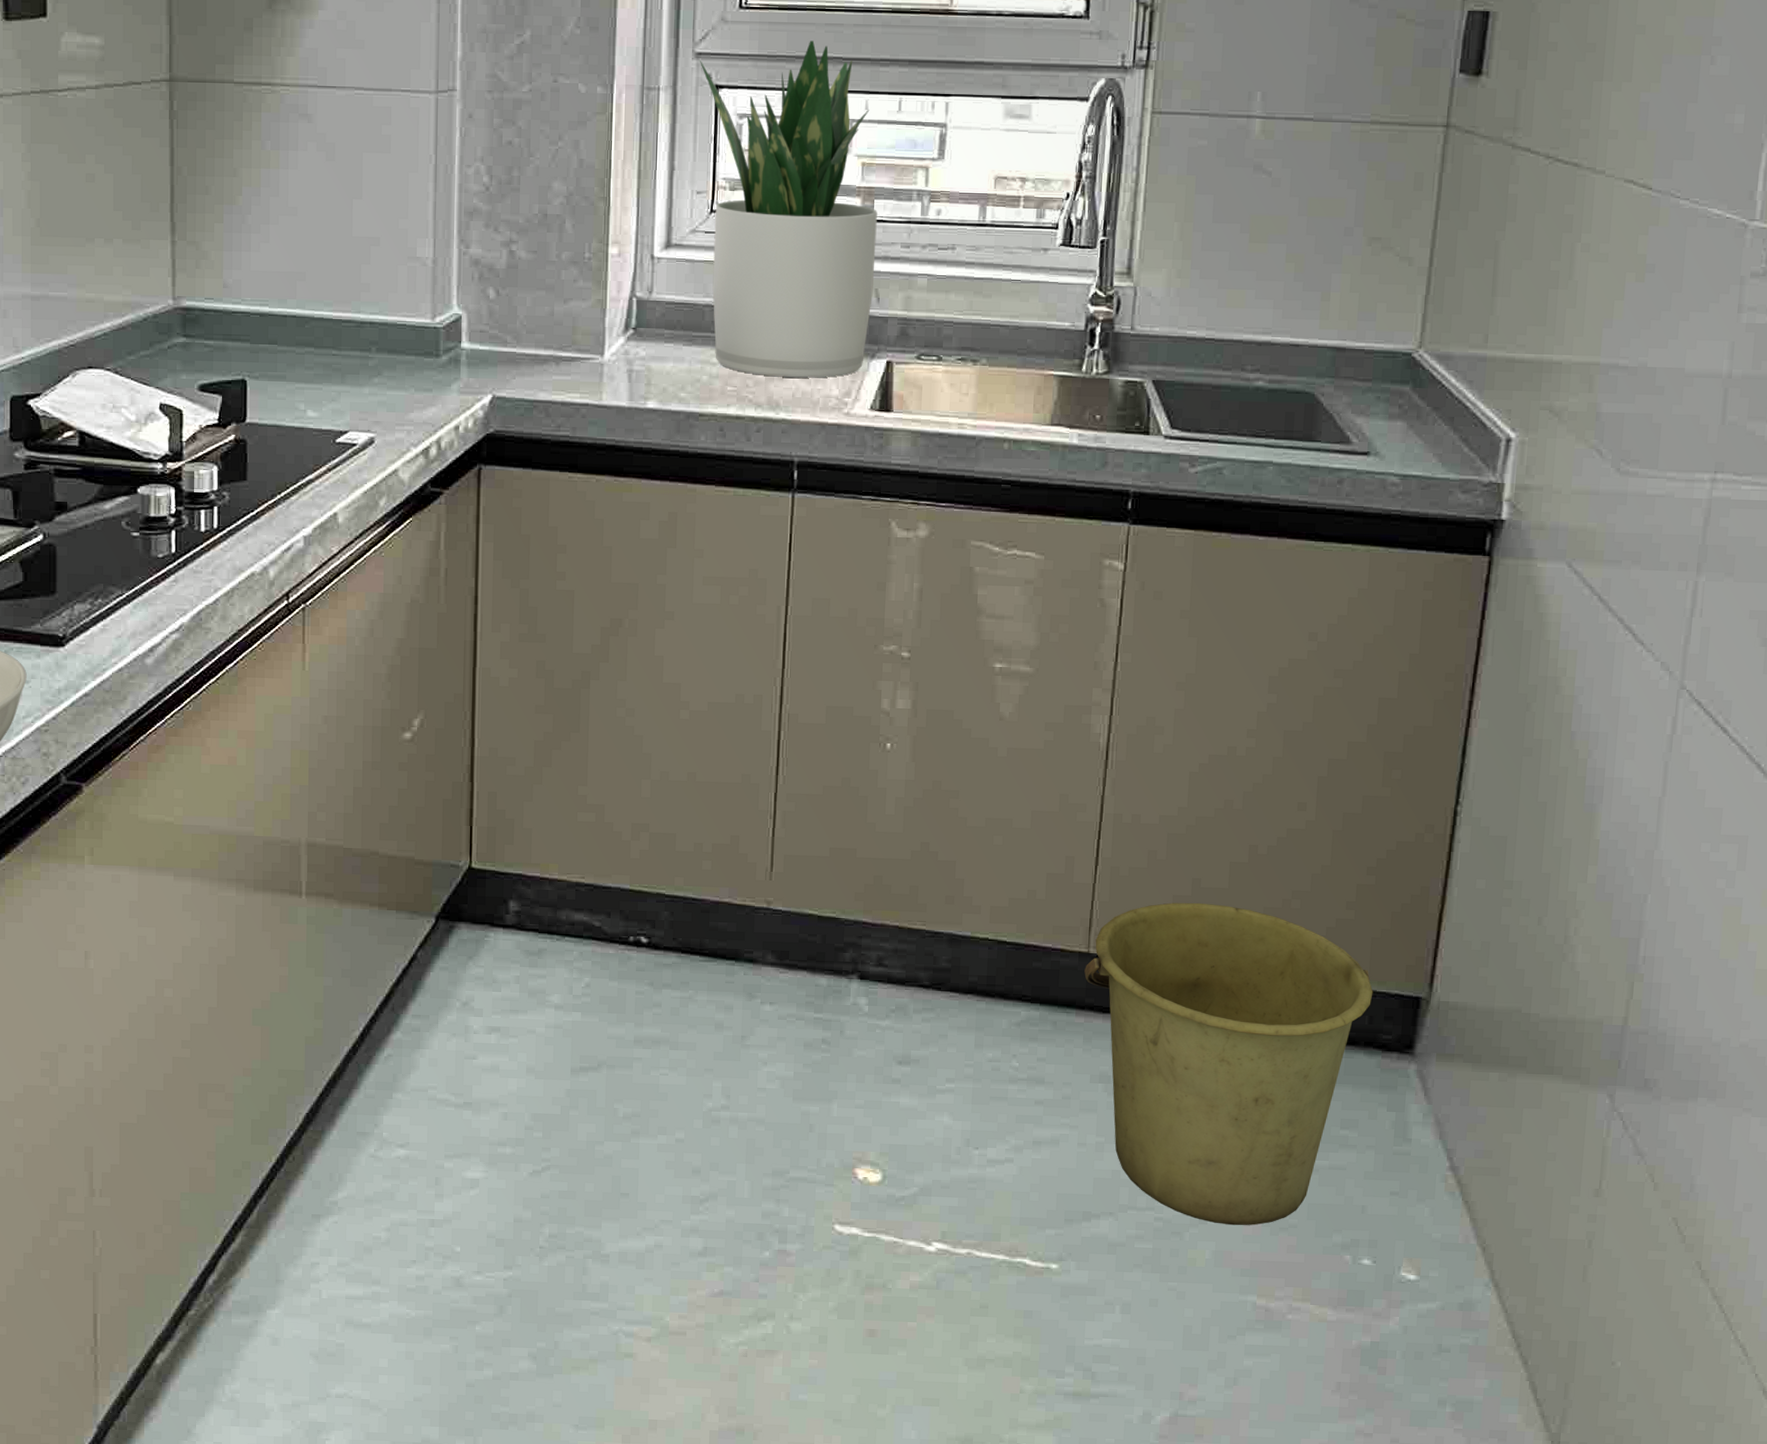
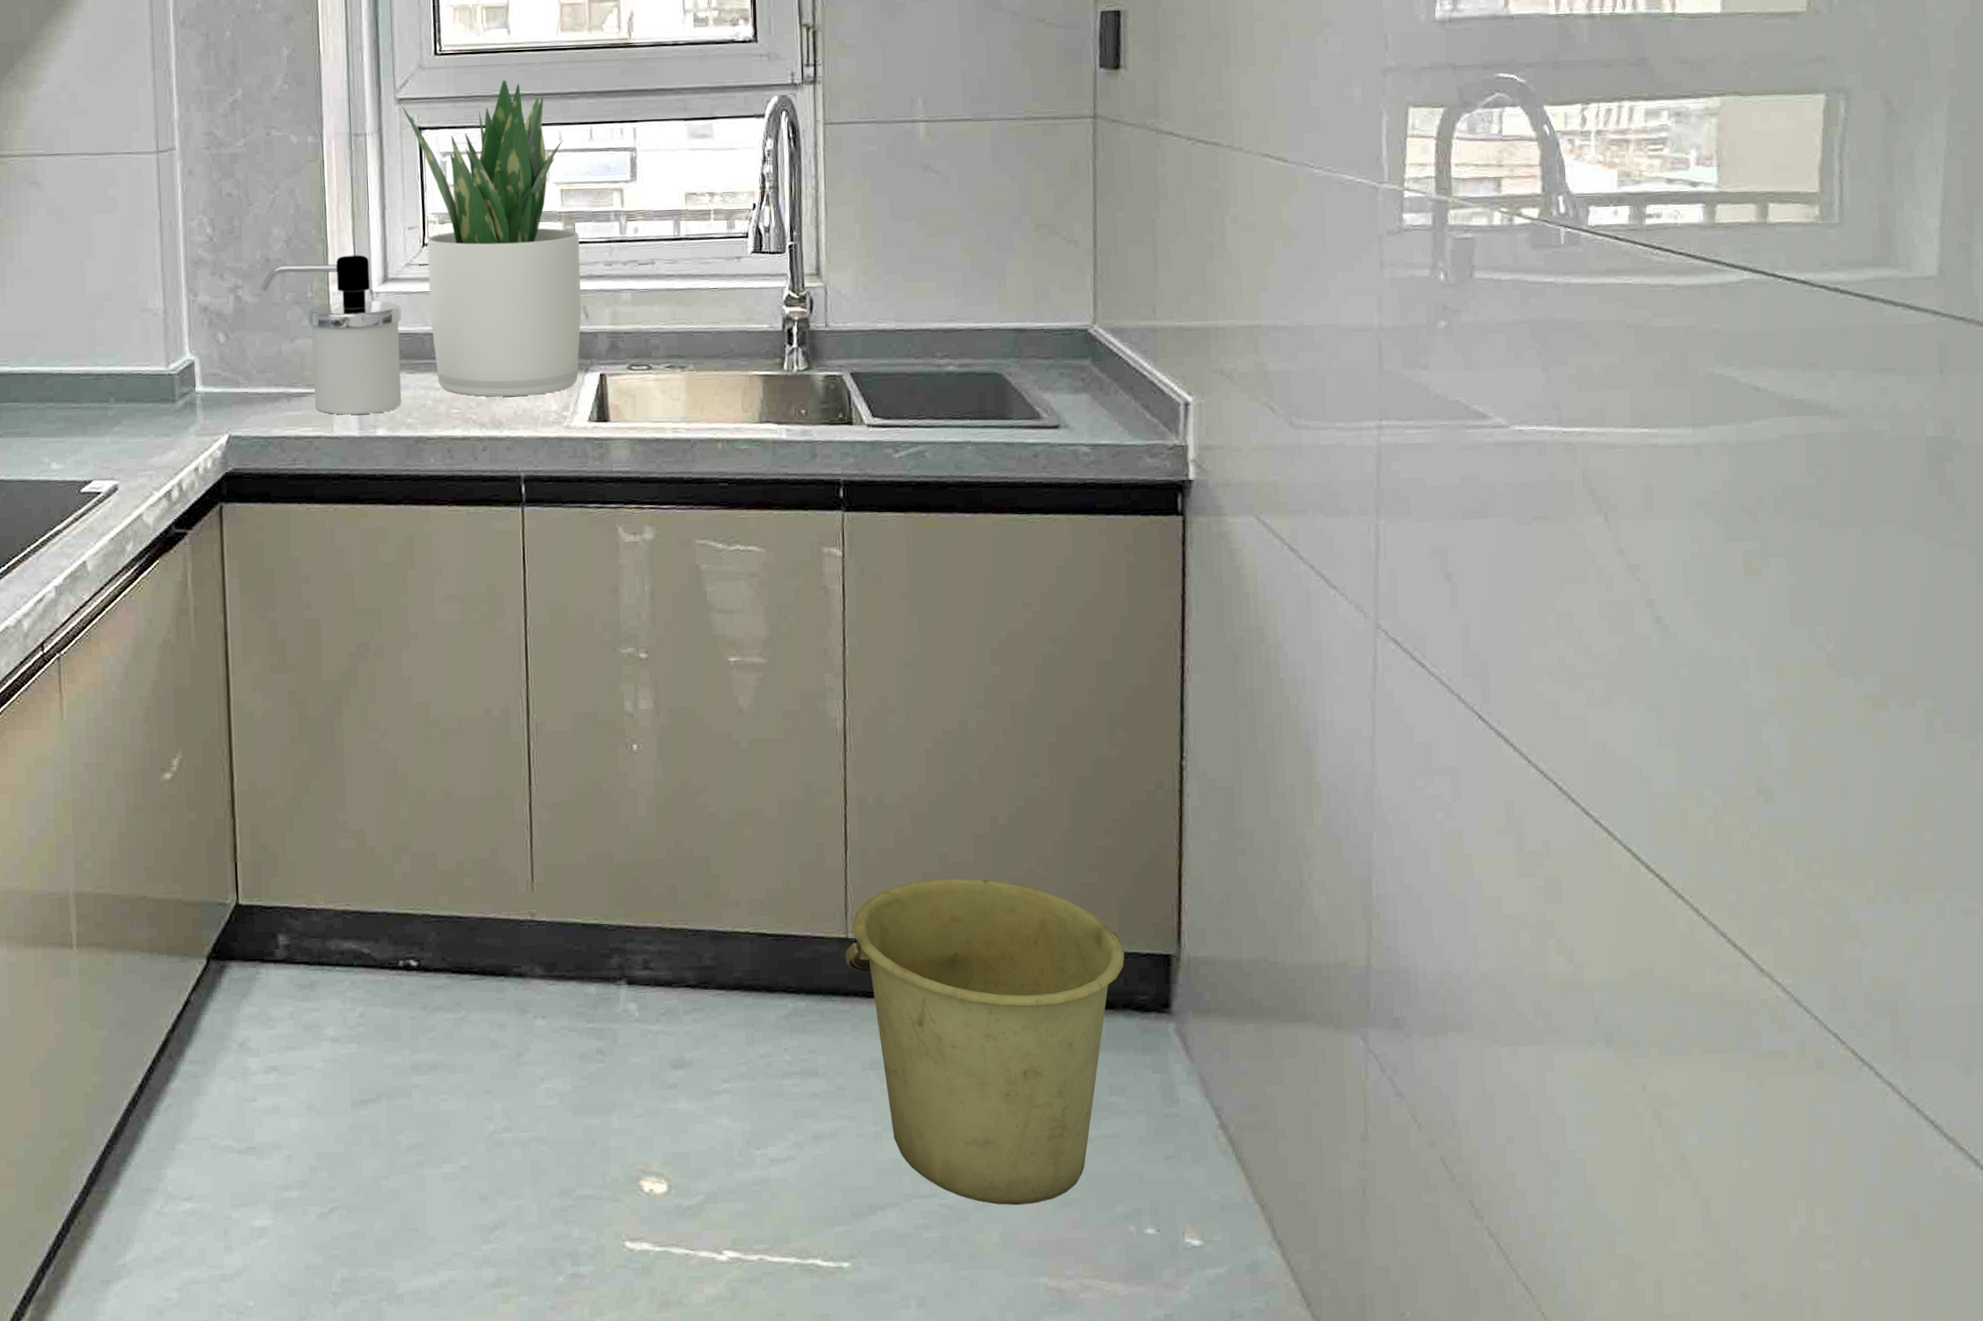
soap dispenser: none [535,216,683,385] -> present [259,255,402,415]

